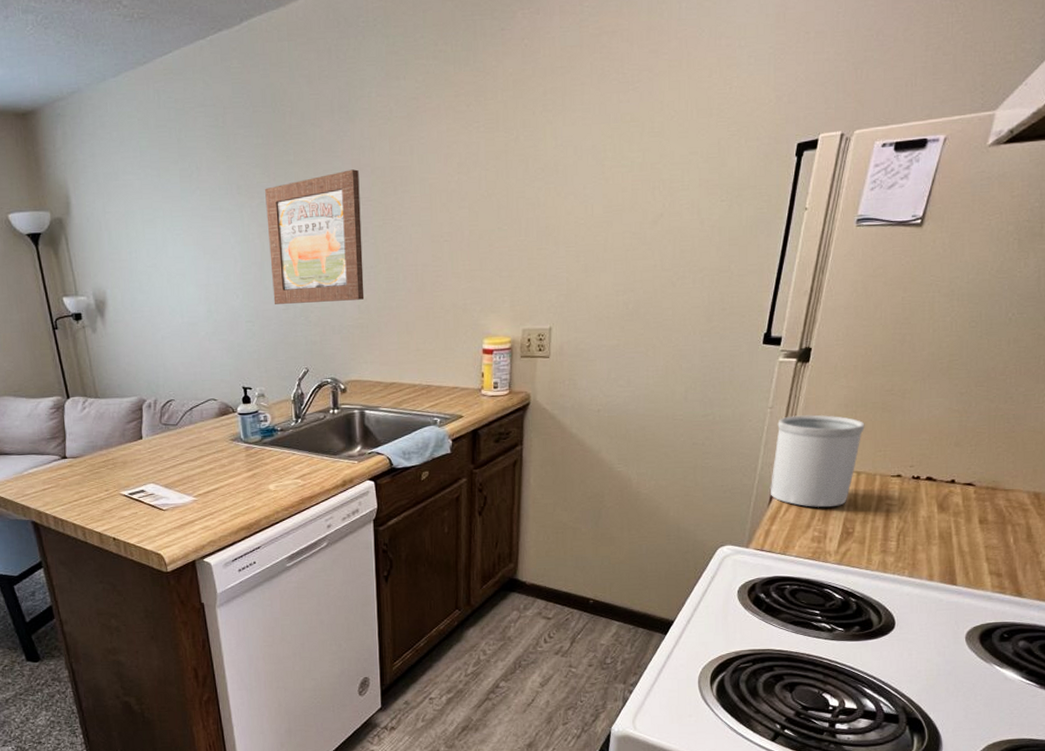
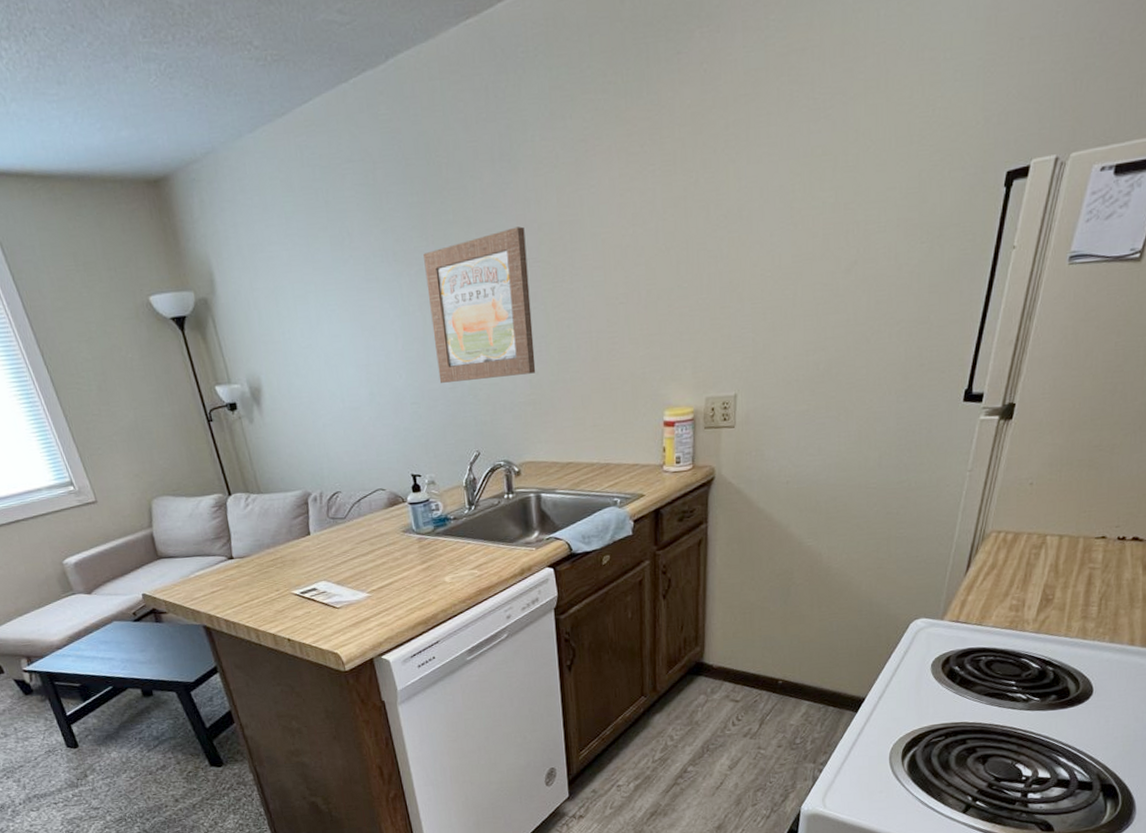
utensil holder: present [771,414,865,508] -> none [968,476,1070,575]

